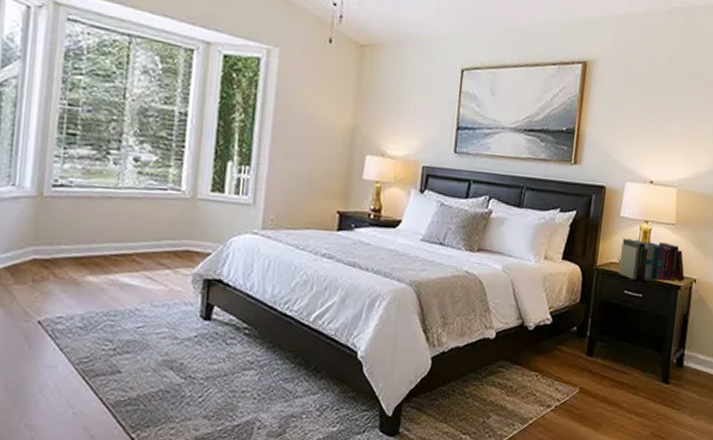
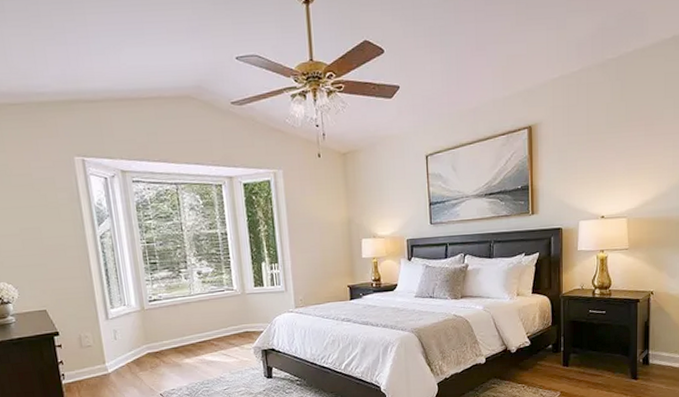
books: present [619,238,685,282] -> none [583,265,642,301]

